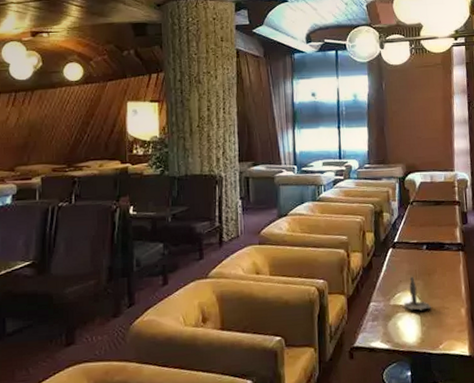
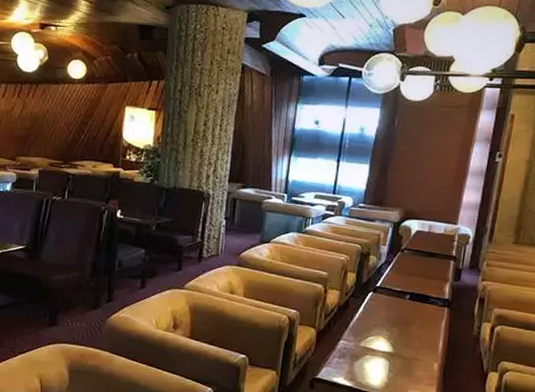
ashtray: present [403,276,431,311] -> none [374,322,403,358]

